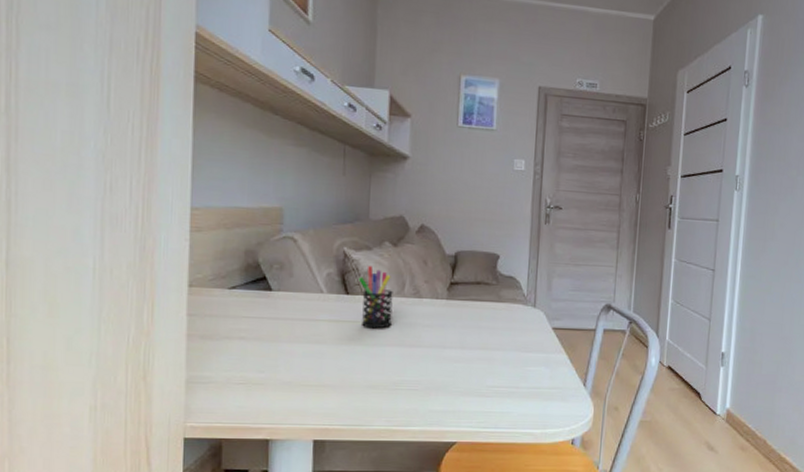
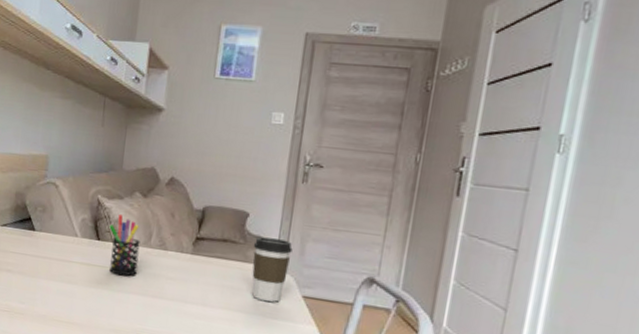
coffee cup: none [505,277,541,336] -> present [252,237,293,302]

